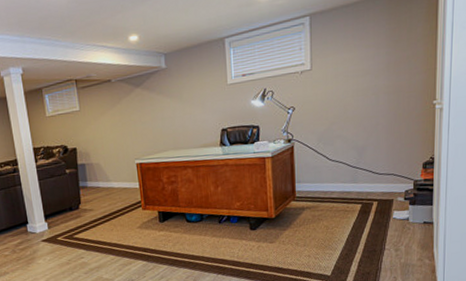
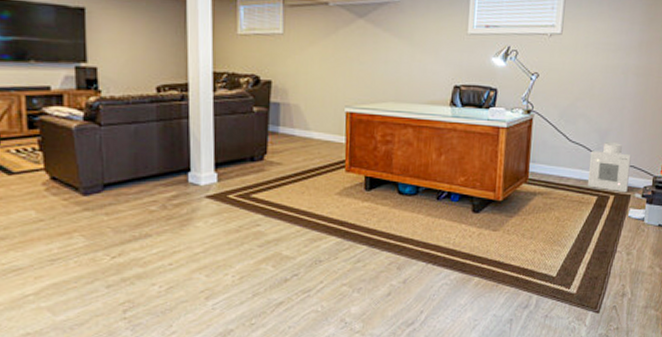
air purifier: none [350,156,390,198] -> present [587,142,632,193]

